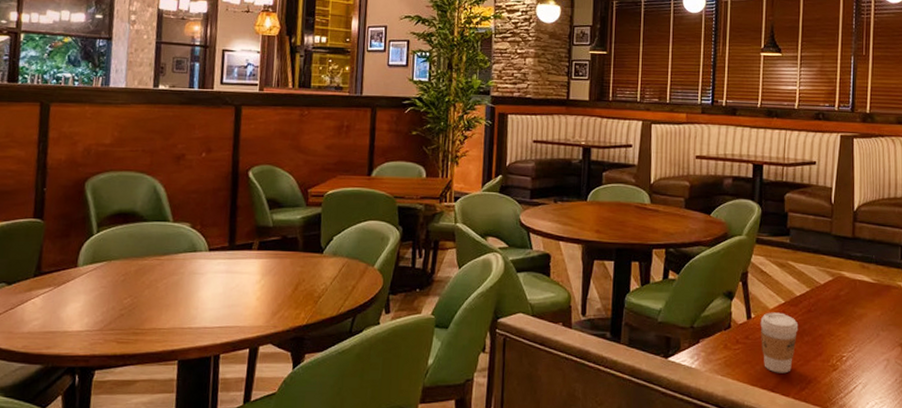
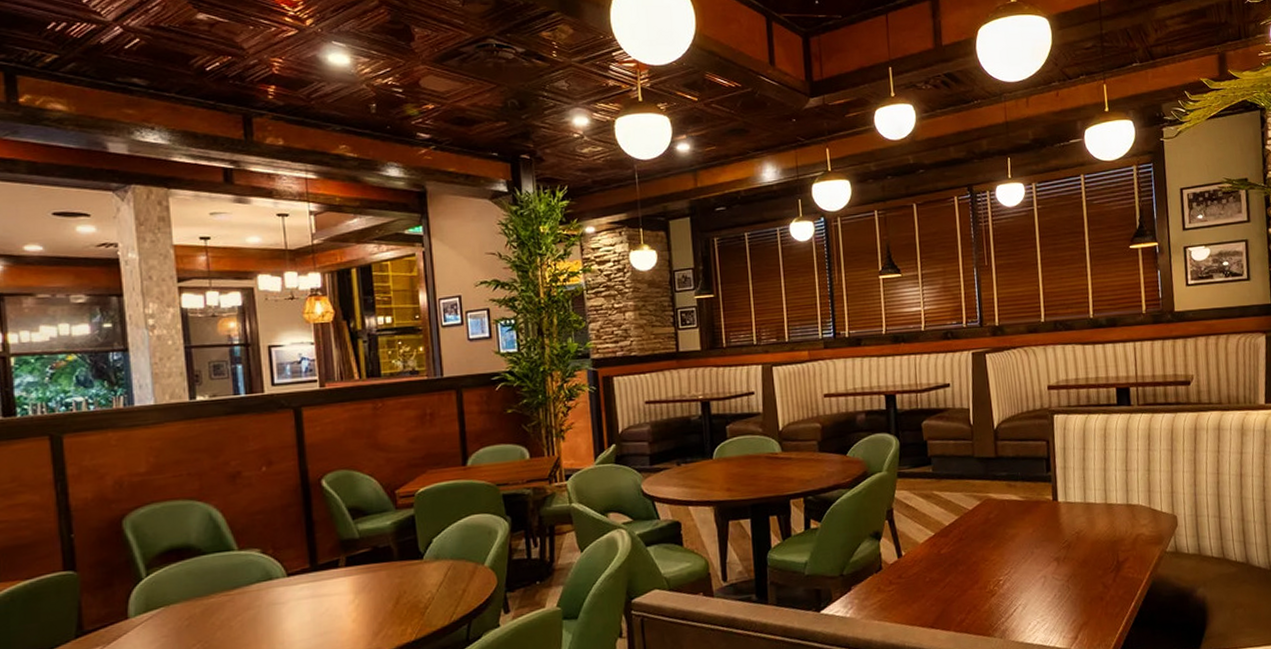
coffee cup: present [760,312,799,374] -> none [911,545,952,609]

